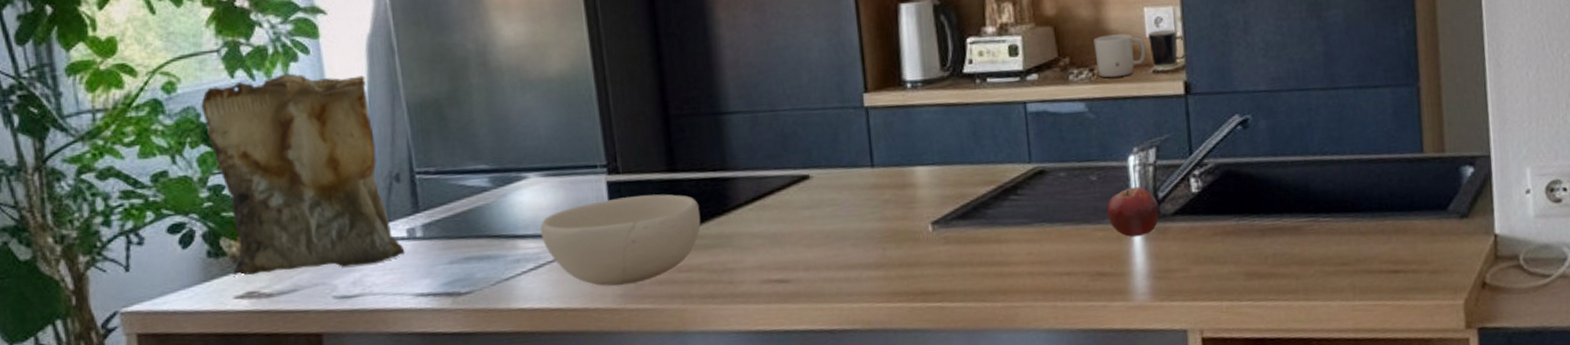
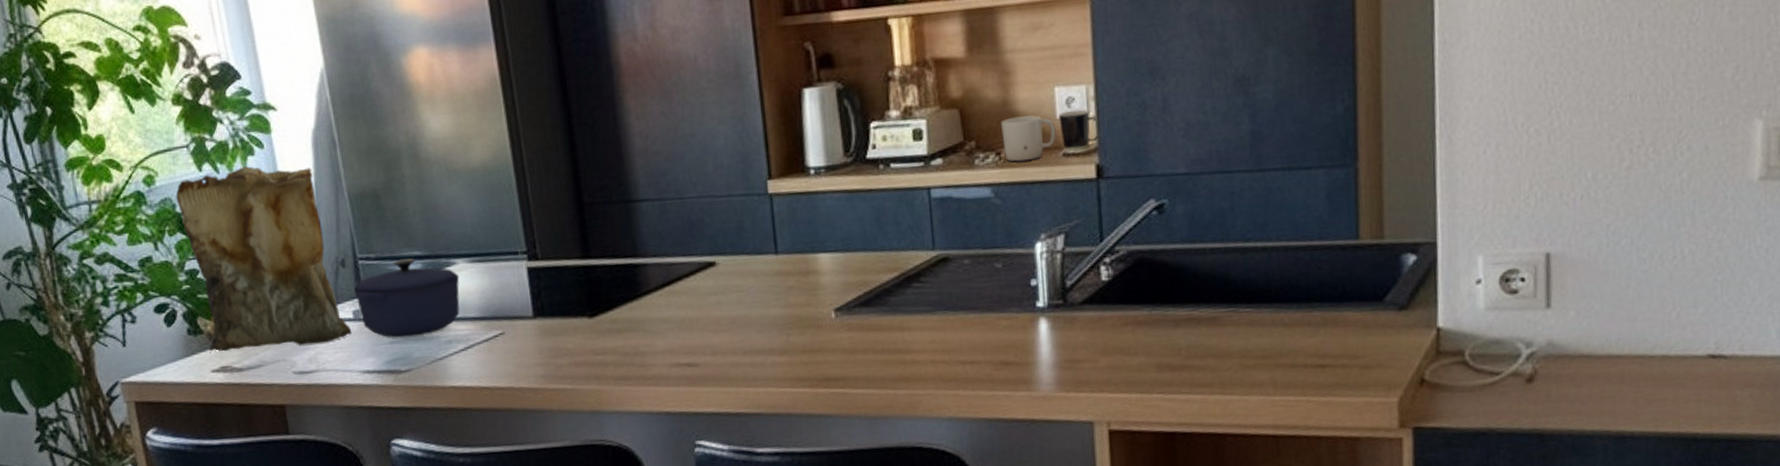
cooking pot: none [408,172,531,257] -> present [353,258,460,338]
bowl: present [540,194,701,286] -> none [469,279,614,367]
fruit: present [1106,186,1160,237] -> none [1011,274,1067,326]

